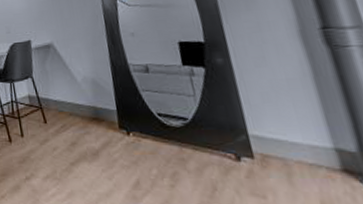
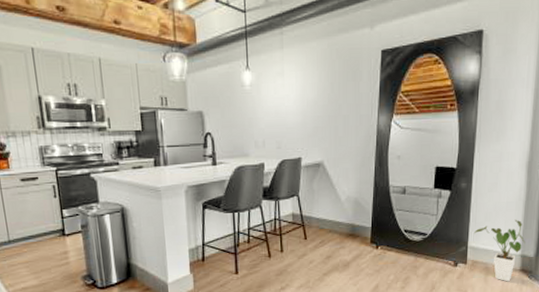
house plant: none [252,100,335,187] -> present [474,219,526,282]

